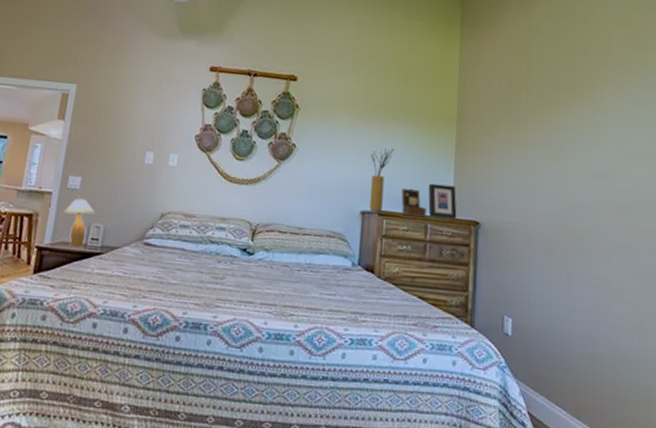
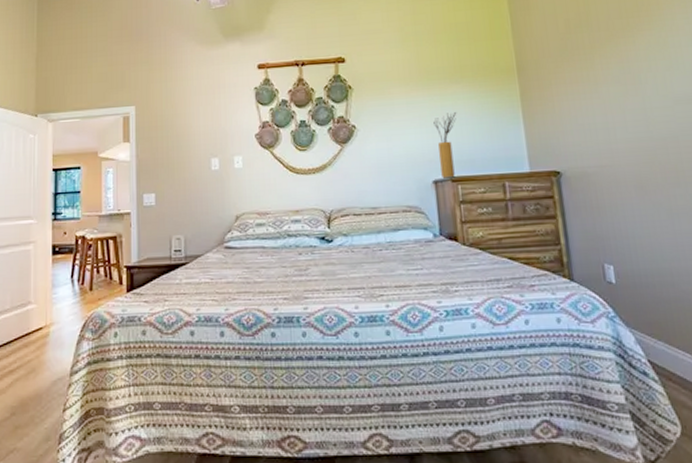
table lamp: present [64,196,94,247] -> none [145,211,172,261]
wooden box: present [401,188,427,218] -> none [471,149,502,178]
picture frame: present [428,183,457,220] -> none [498,138,535,175]

